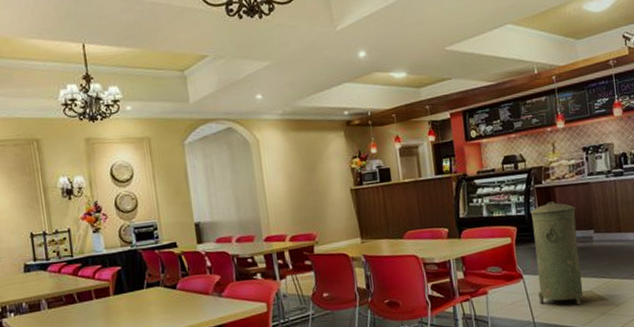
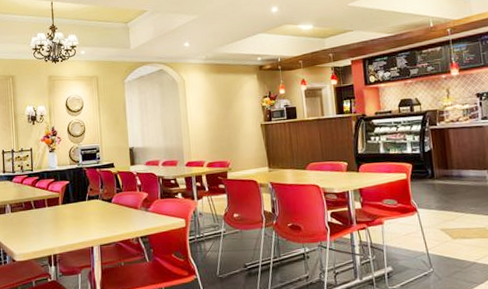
trash can: present [530,201,583,305] -> none [425,142,477,240]

